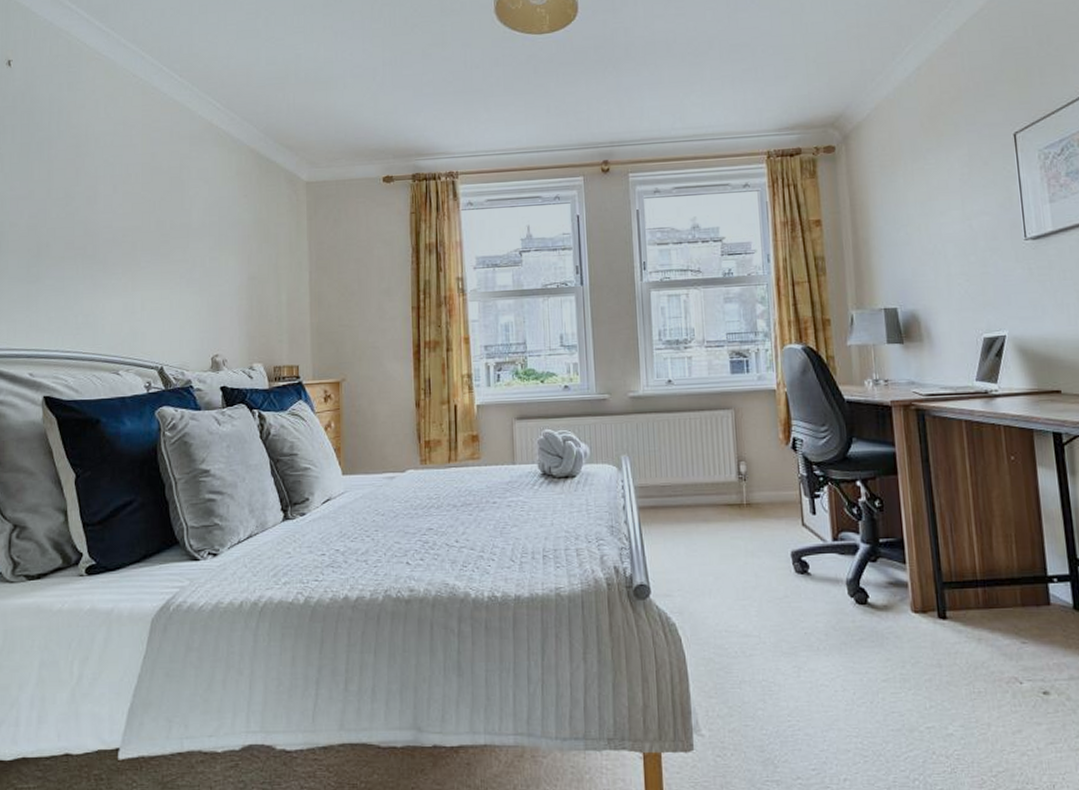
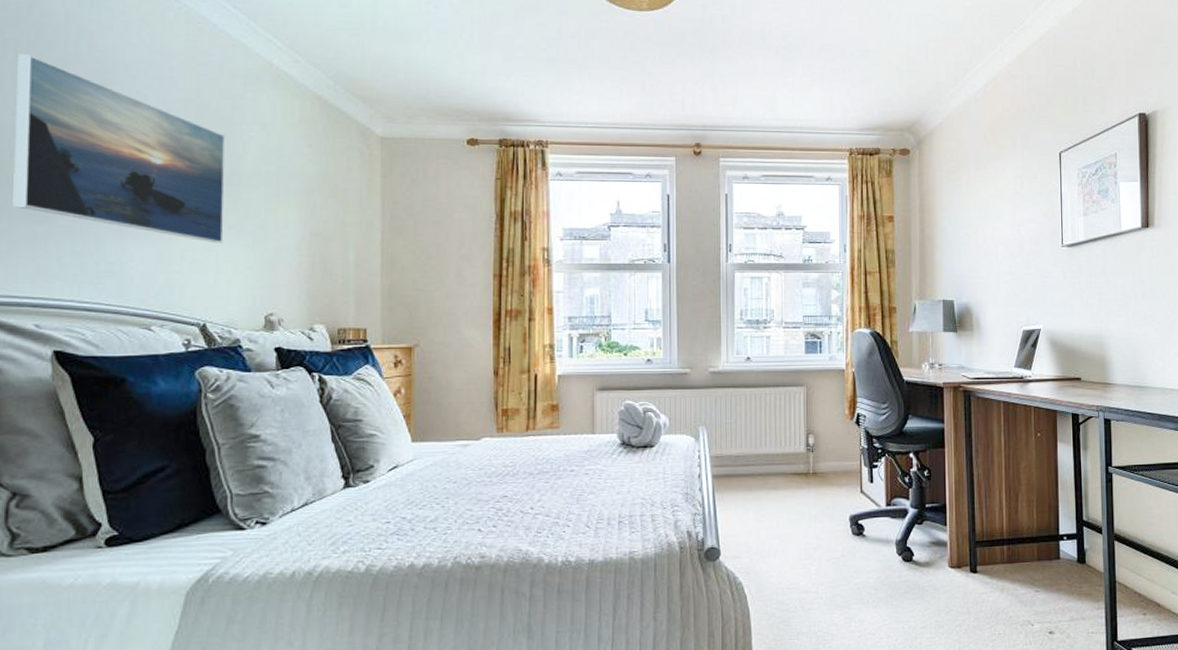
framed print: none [12,137,176,292] -> present [13,54,226,243]

